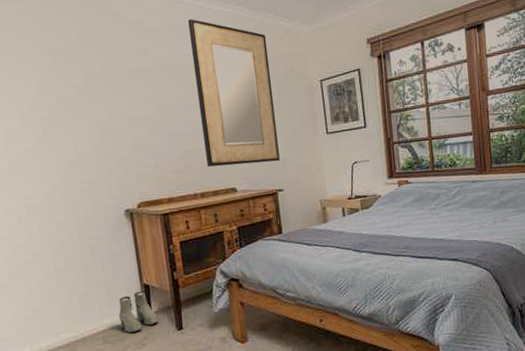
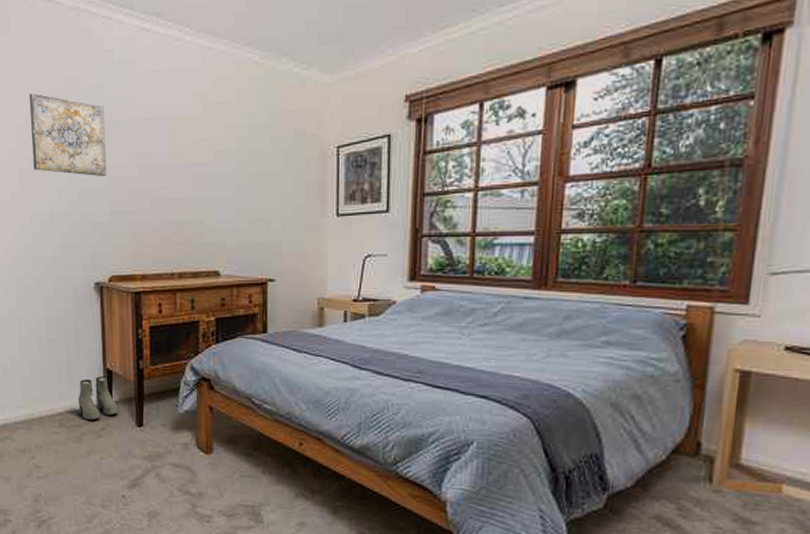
wall art: none [45,50,127,119] -> present [29,93,107,177]
home mirror: present [188,19,280,167] -> none [185,61,276,245]

